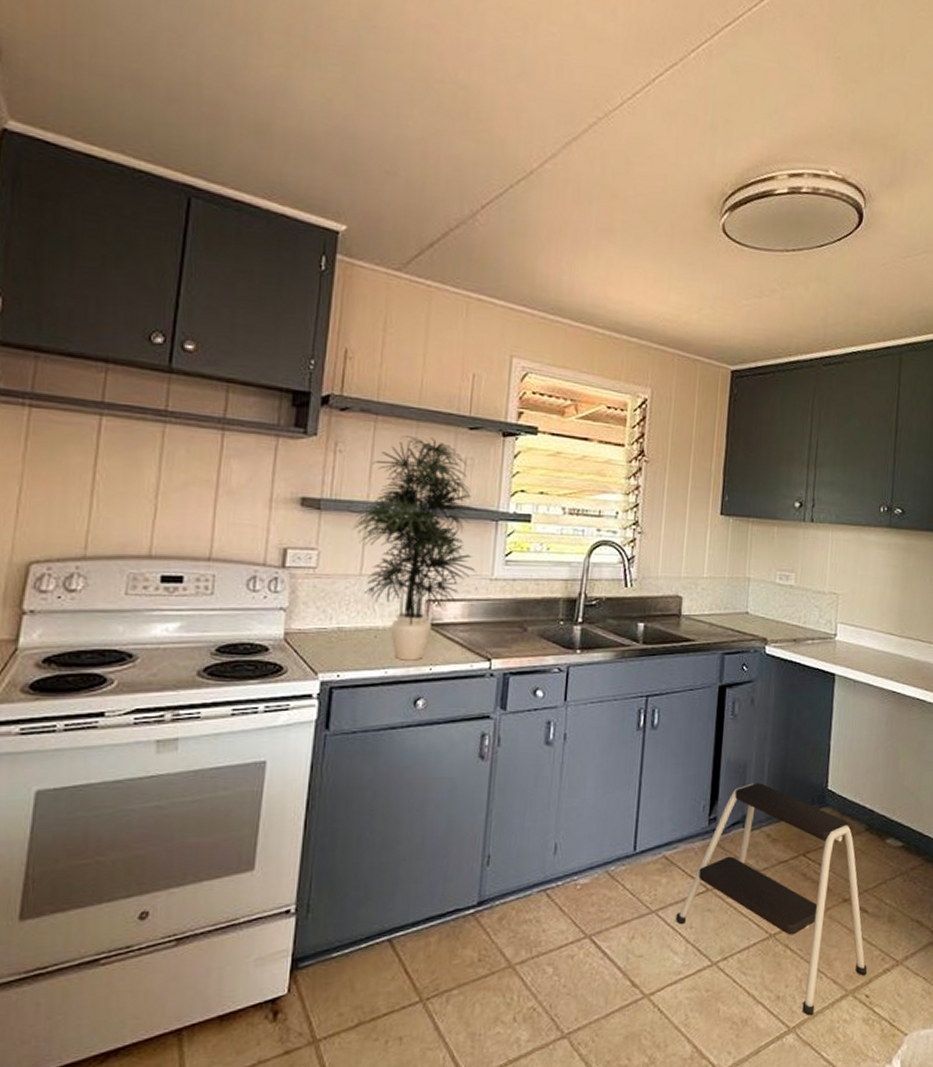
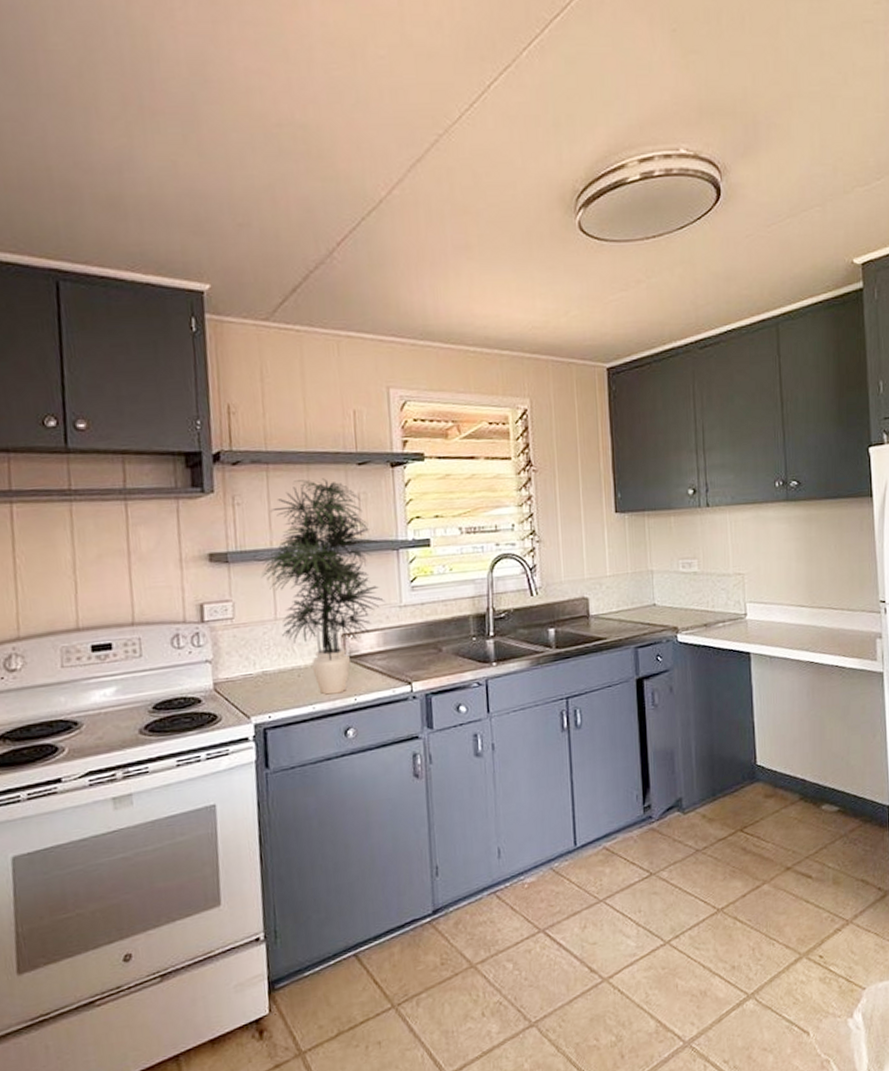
step stool: present [676,783,867,1016] -> none [624,767,817,982]

